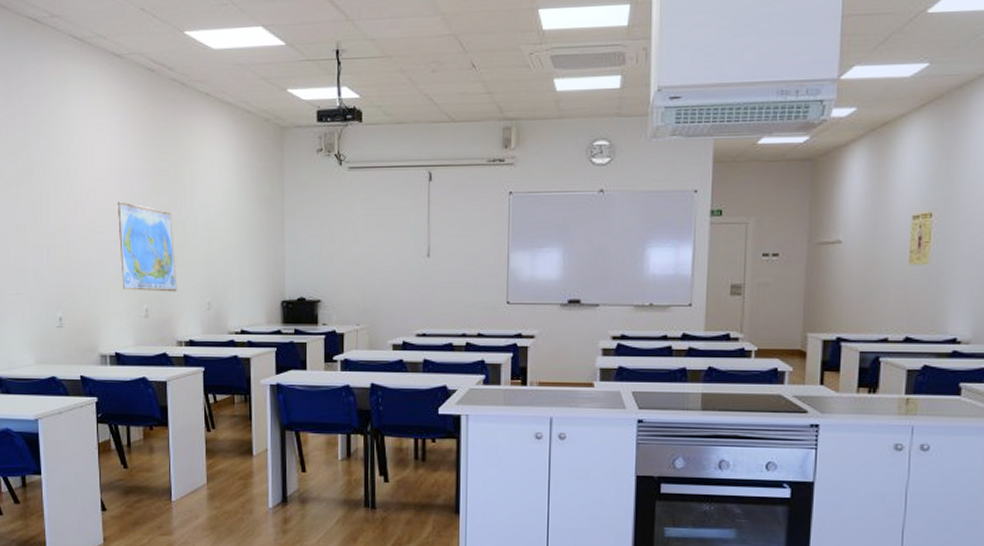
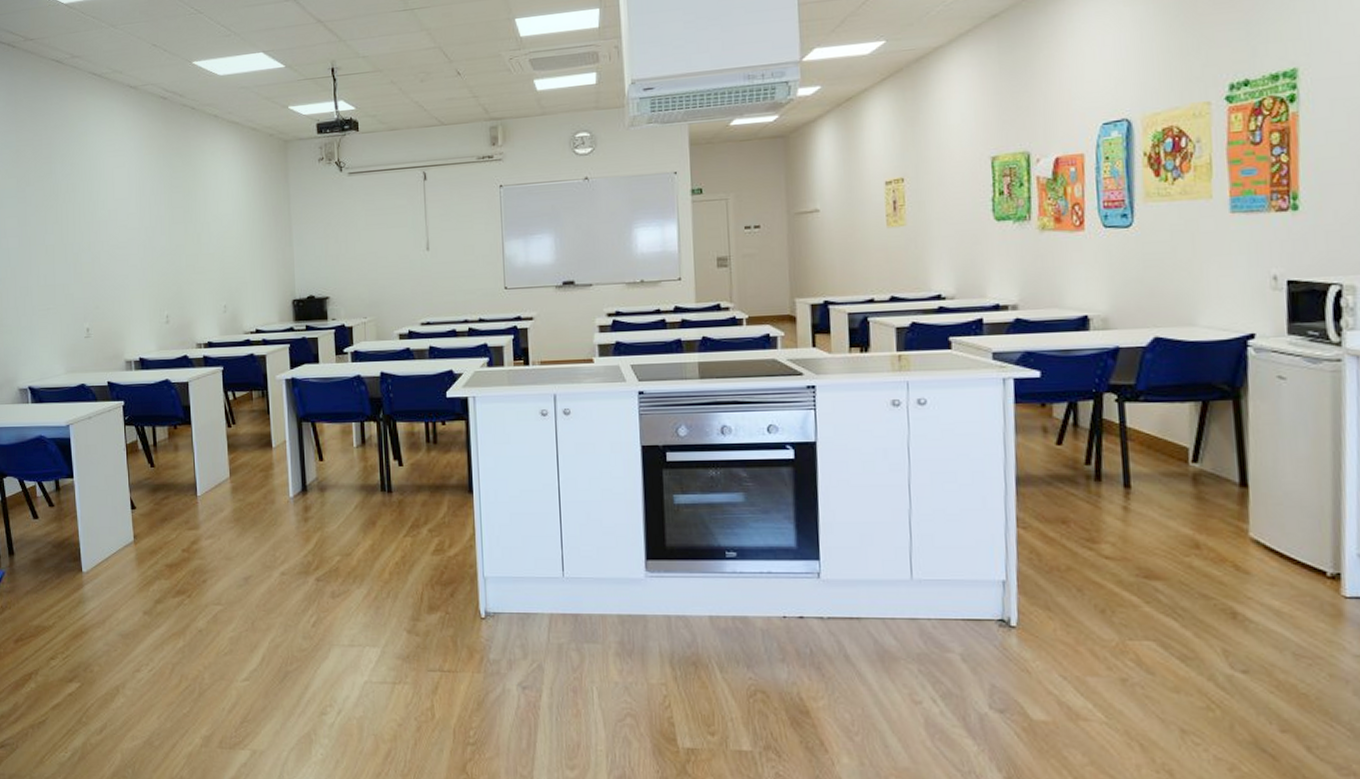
world map: present [117,202,177,292] -> none [136,218,195,299]

